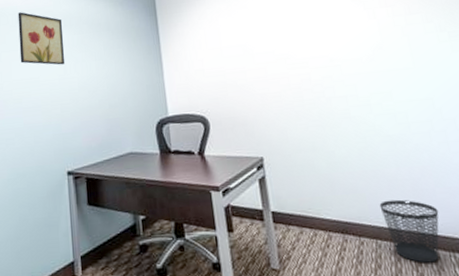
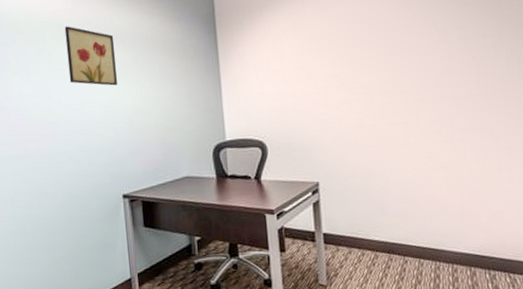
wastebasket: present [379,199,439,263] -> none [426,222,481,279]

